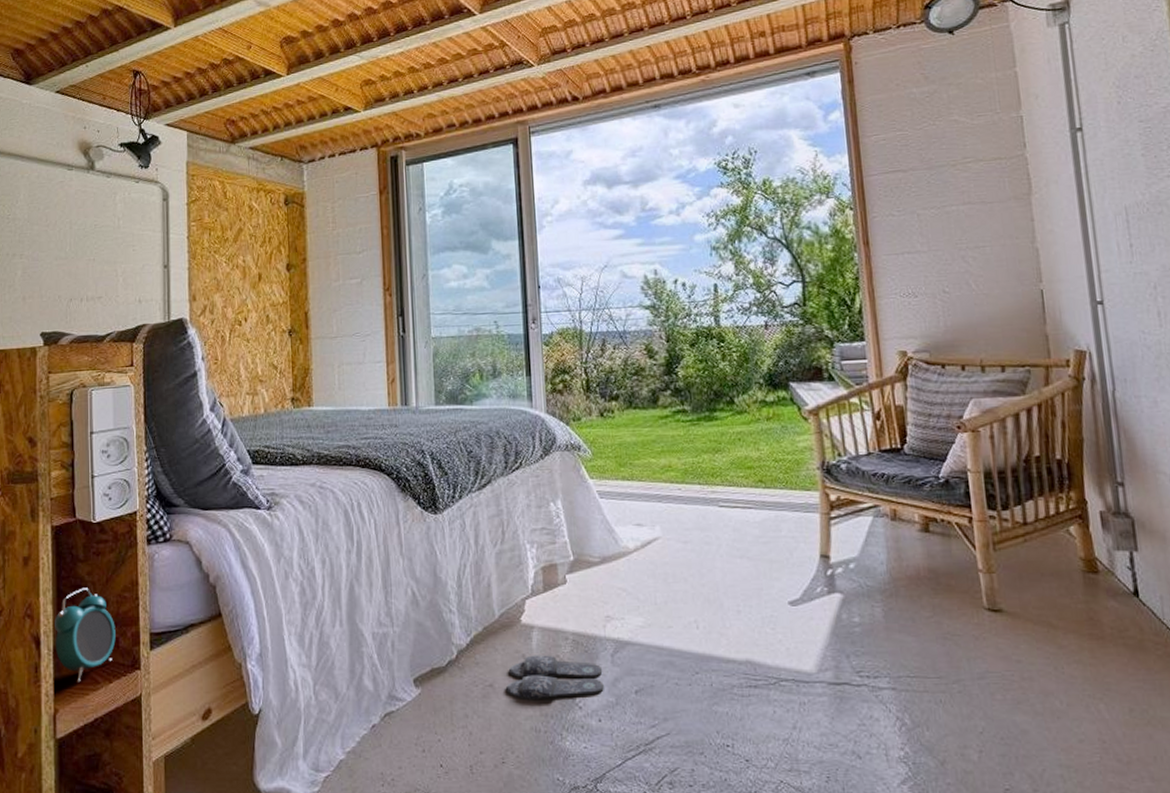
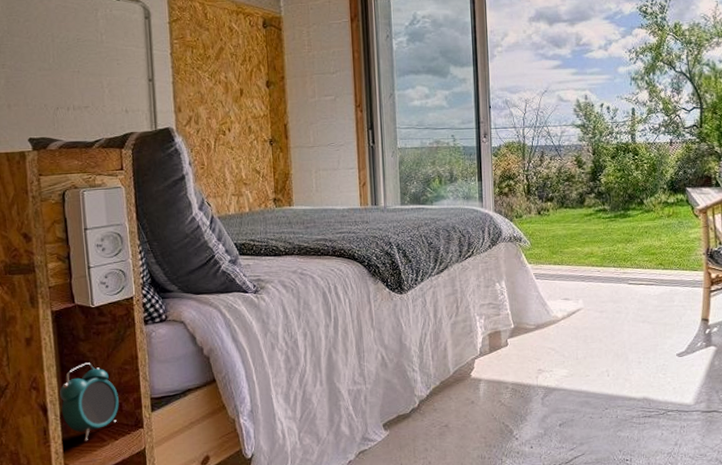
slippers: present [506,655,604,700] -> none [458,400,535,435]

